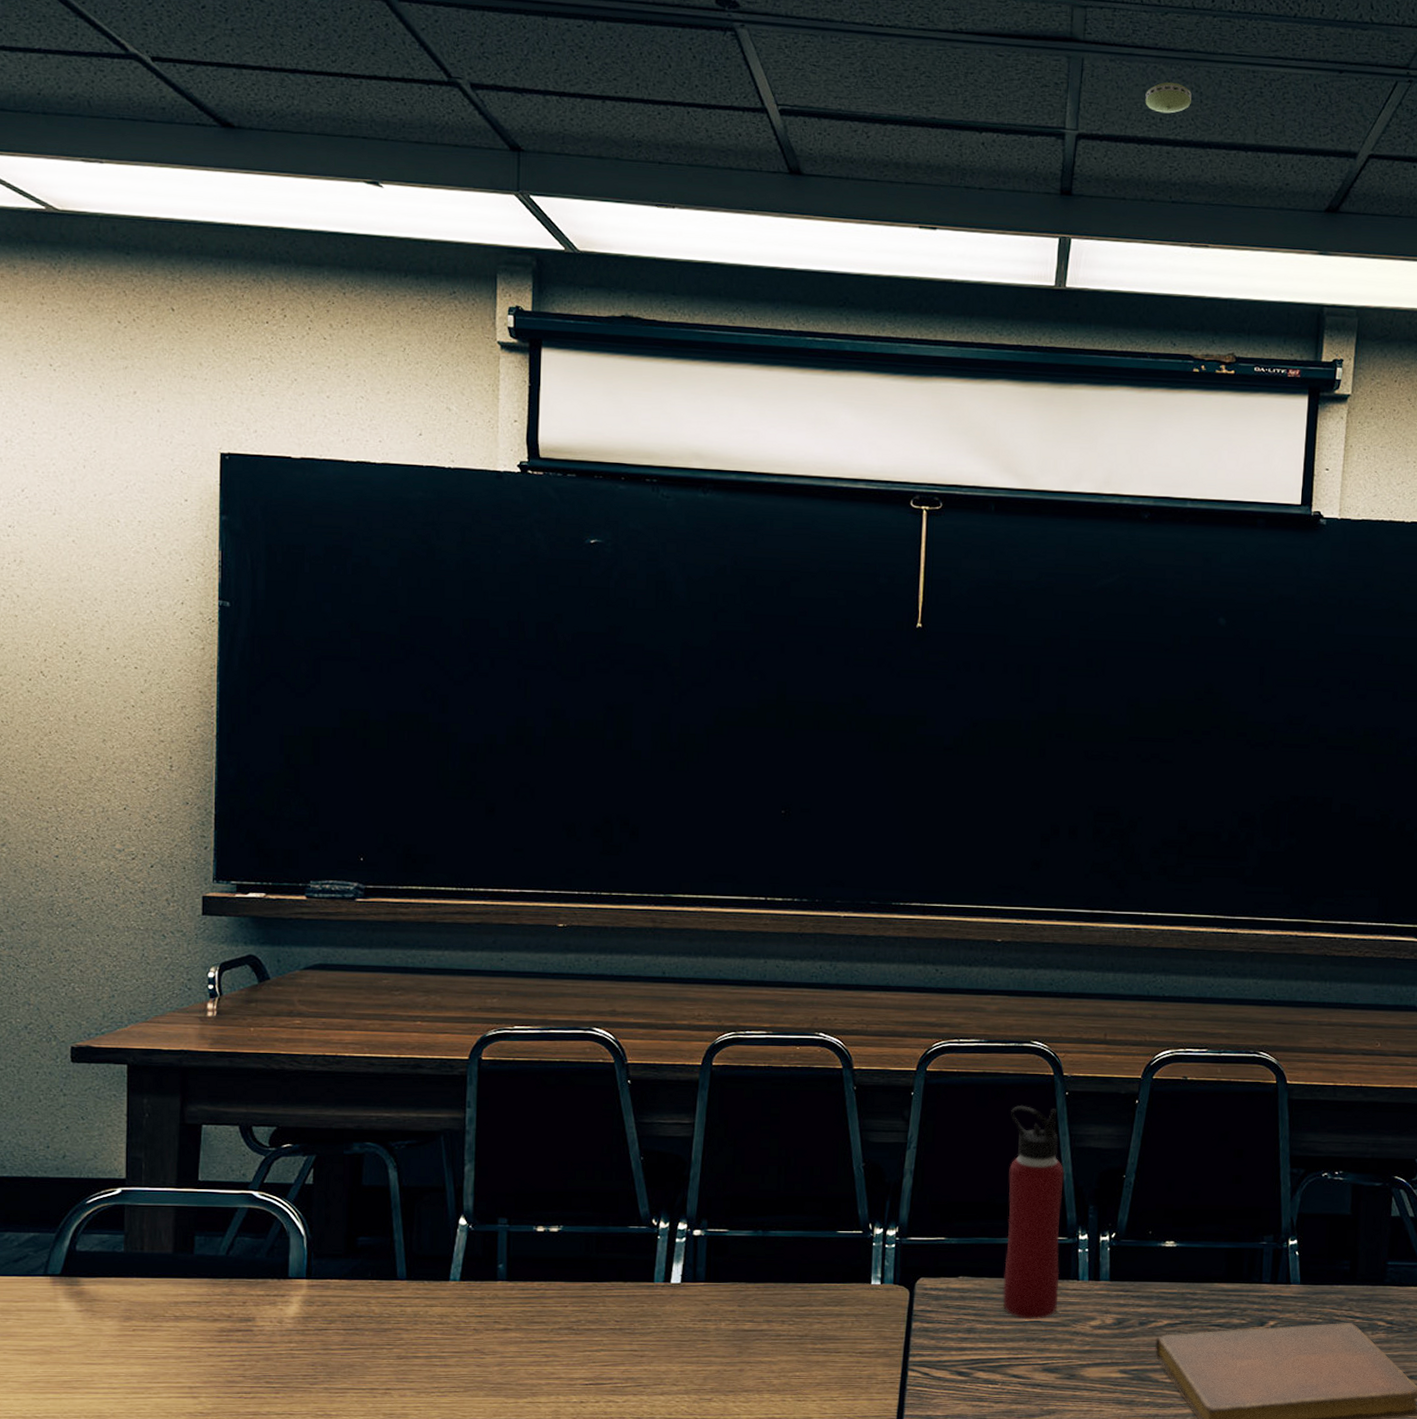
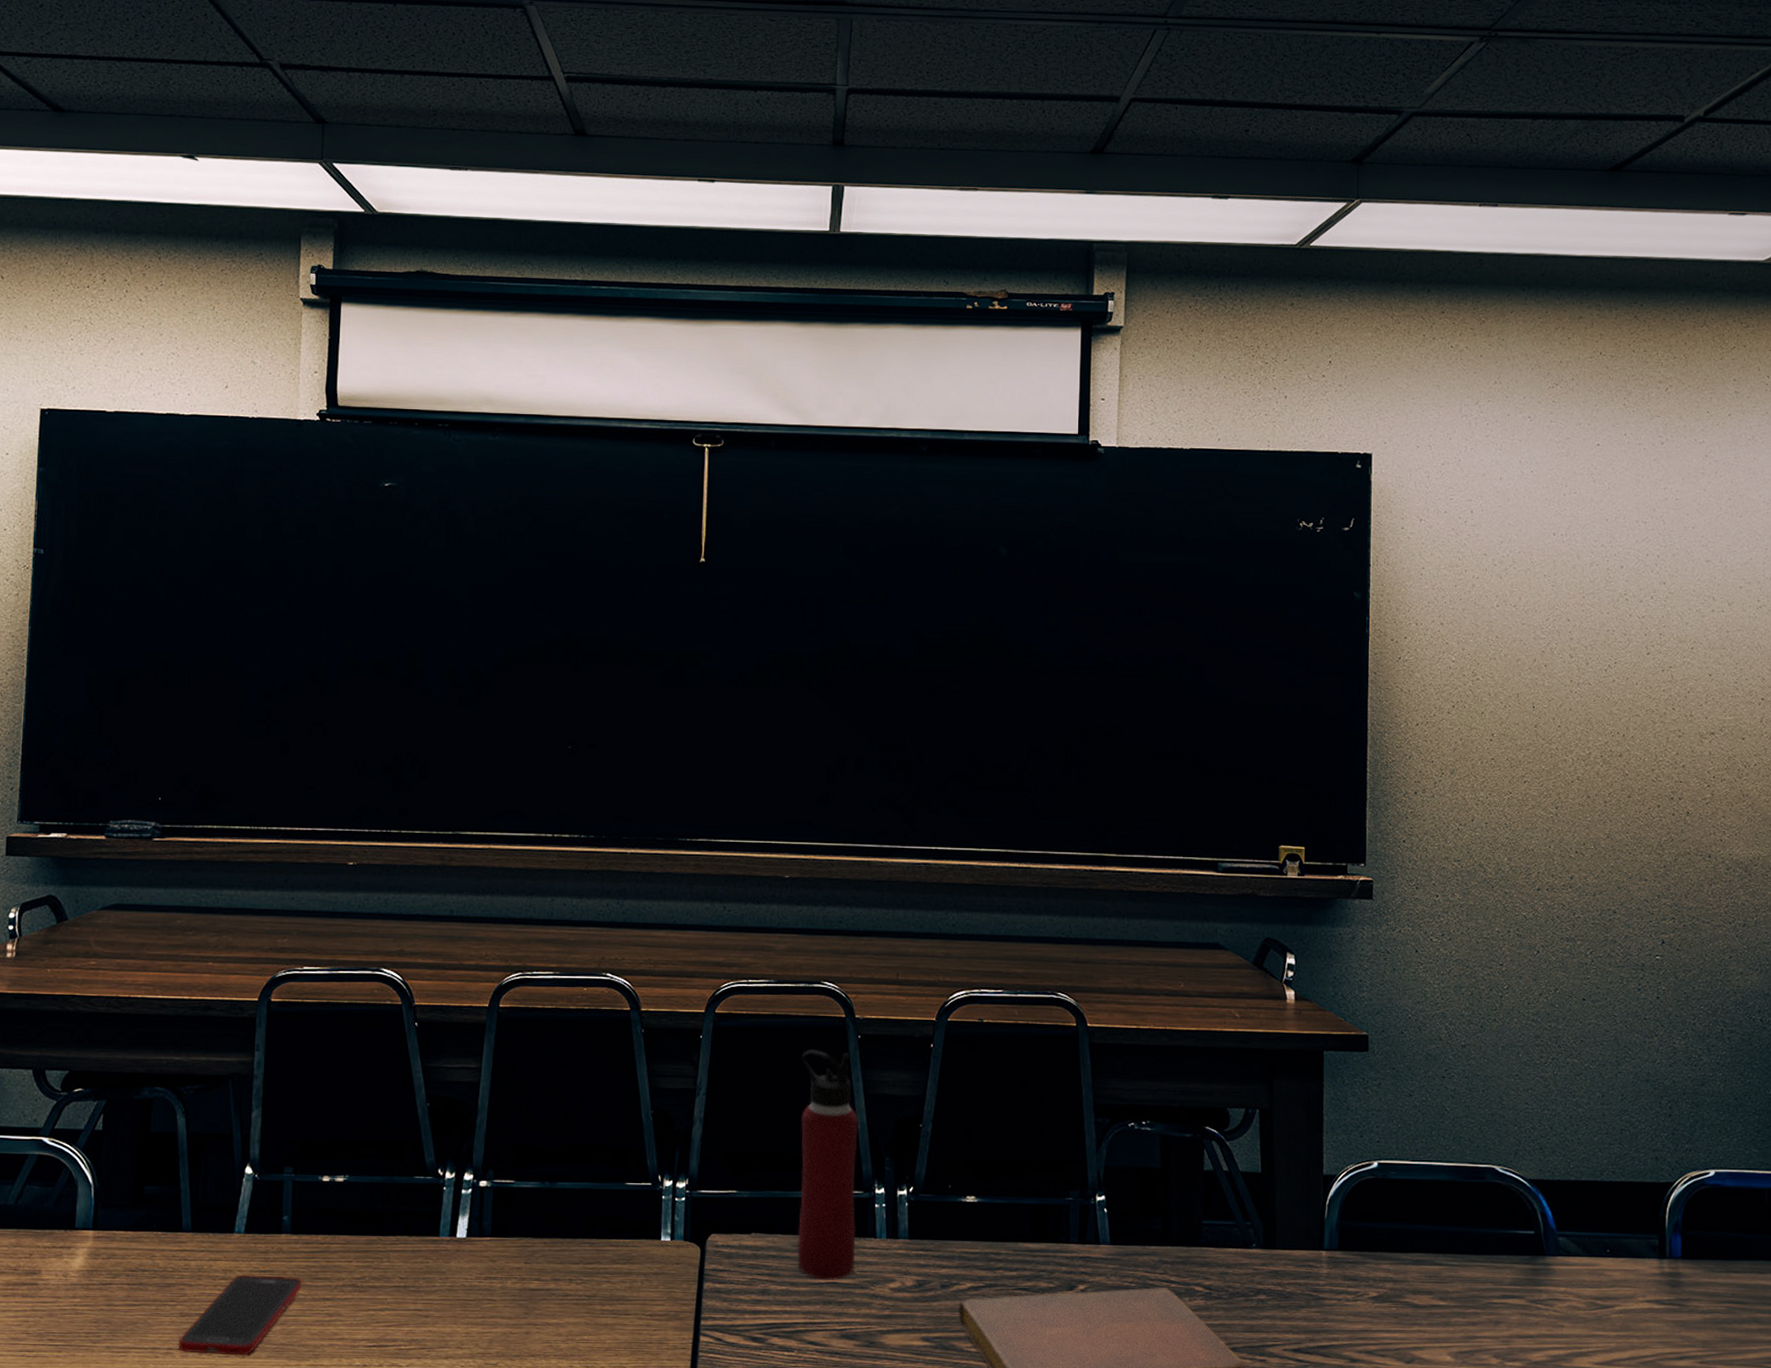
cell phone: none [396,1319,518,1395] -> present [178,1275,302,1356]
smoke detector: present [1145,82,1192,114] -> none [912,38,957,67]

